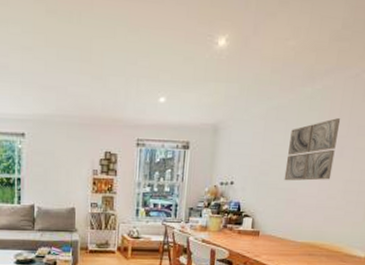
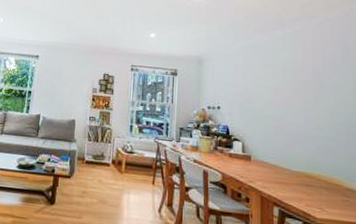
wall art: present [284,118,341,181] -> none [268,57,315,111]

